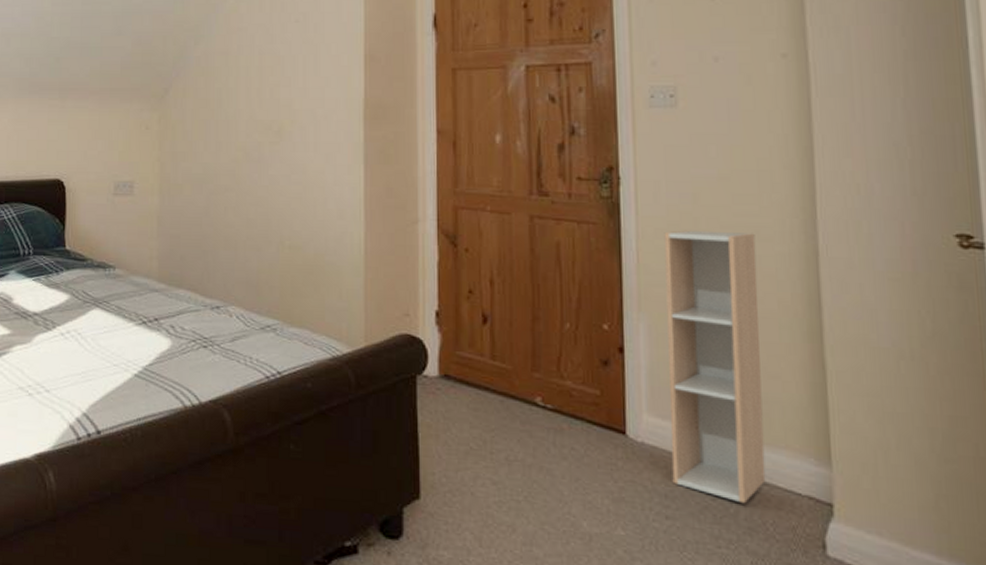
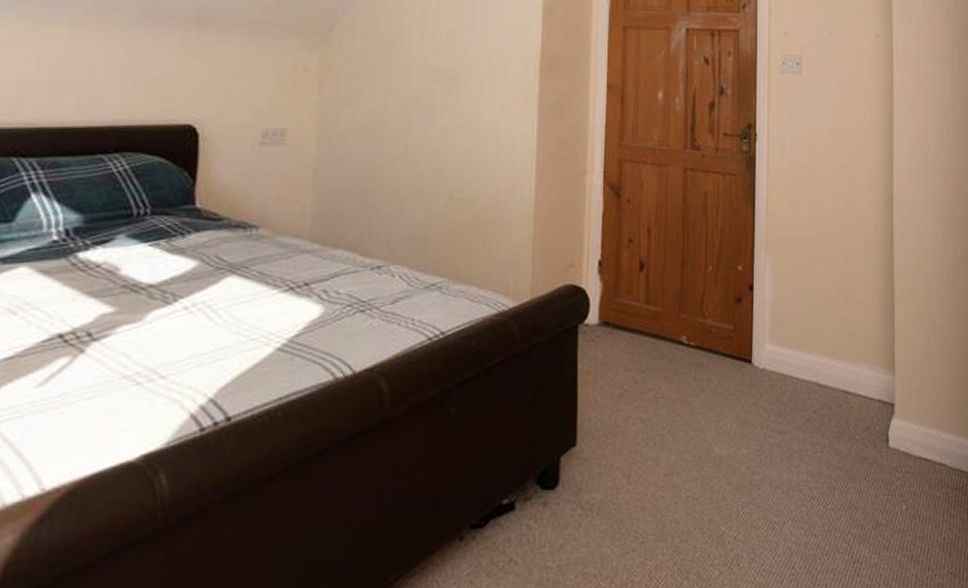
shelf unit: present [664,230,766,504] -> none [785,180,852,413]

